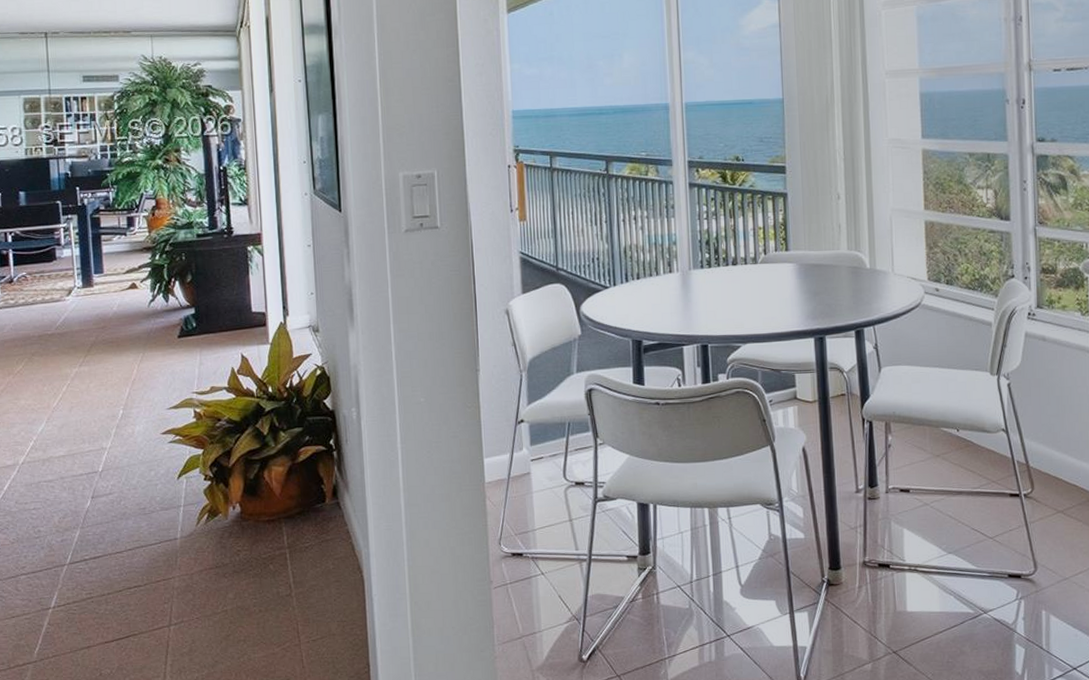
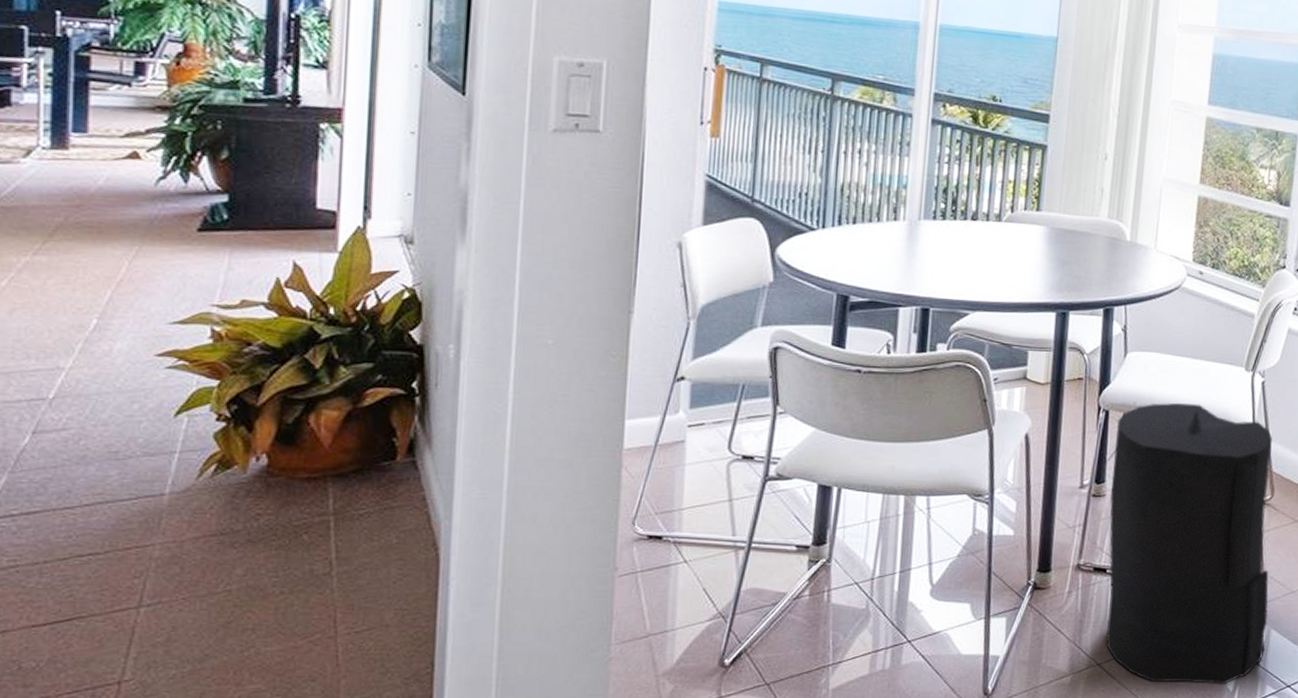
trash can: none [881,409,1047,668] -> present [1106,403,1272,684]

